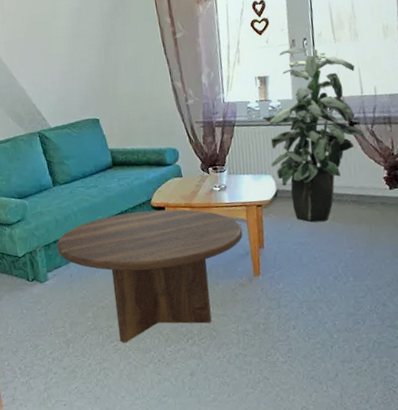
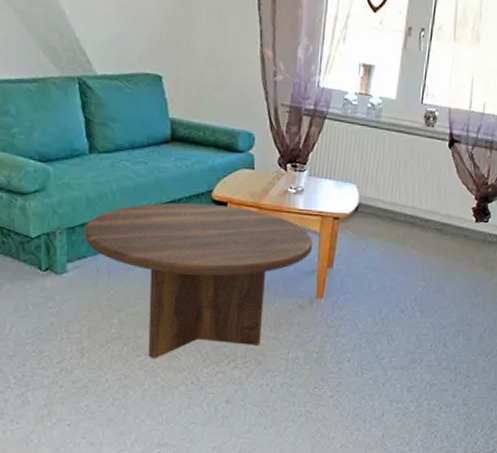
indoor plant: present [261,47,365,223] -> none [357,37,469,247]

